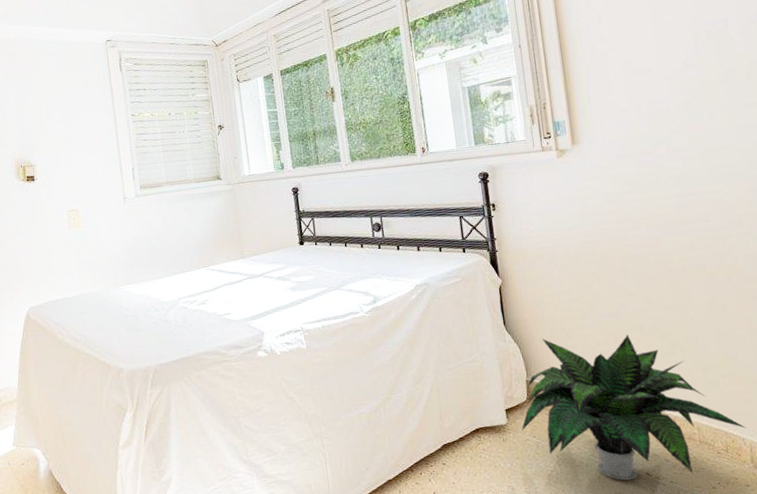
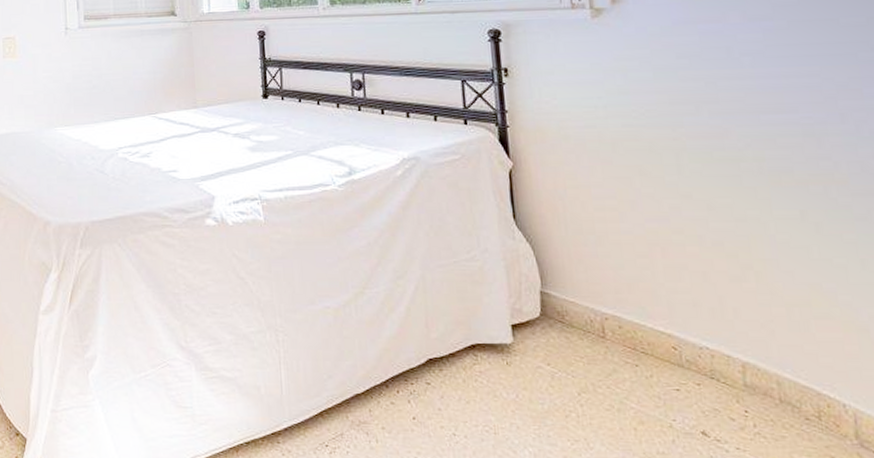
potted plant: present [521,335,747,481] -> none [531,241,849,441]

